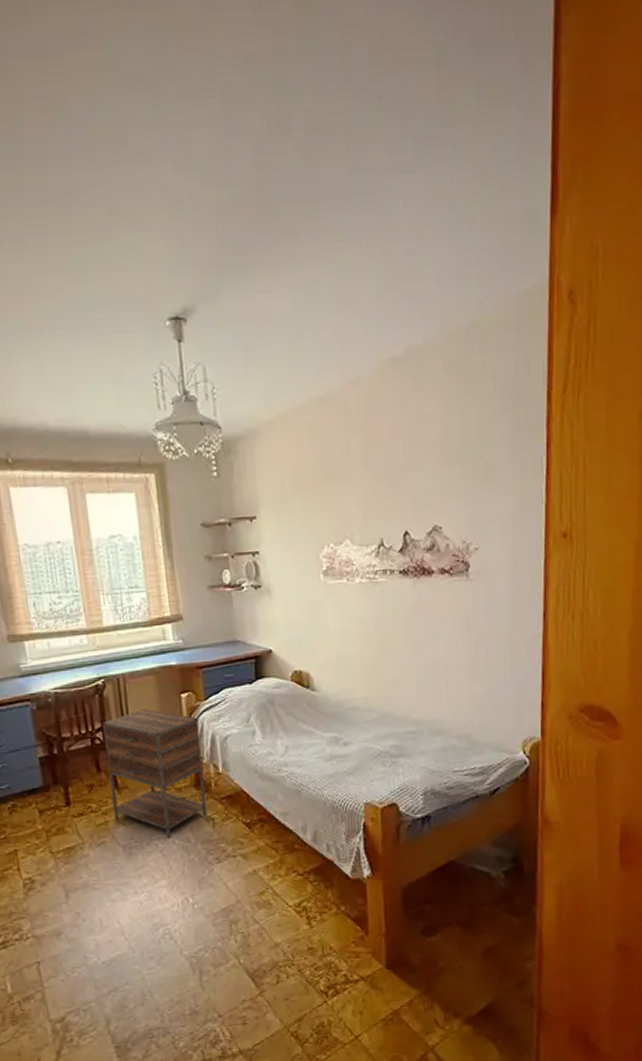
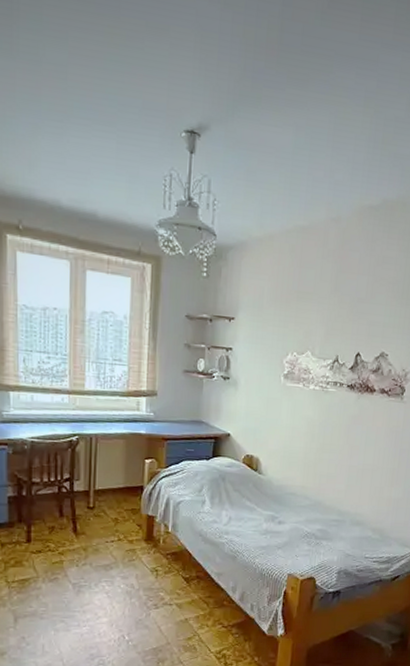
nightstand: present [102,709,208,838] -> none [69,468,157,582]

